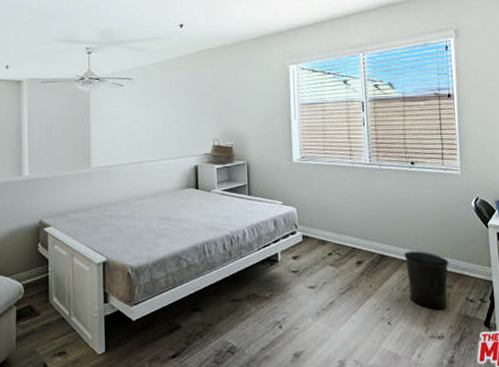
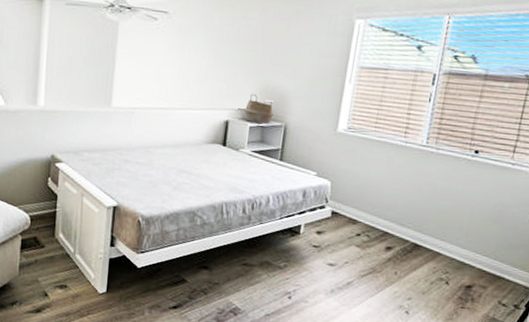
waste bin: present [404,251,449,310] -> none [435,245,490,309]

